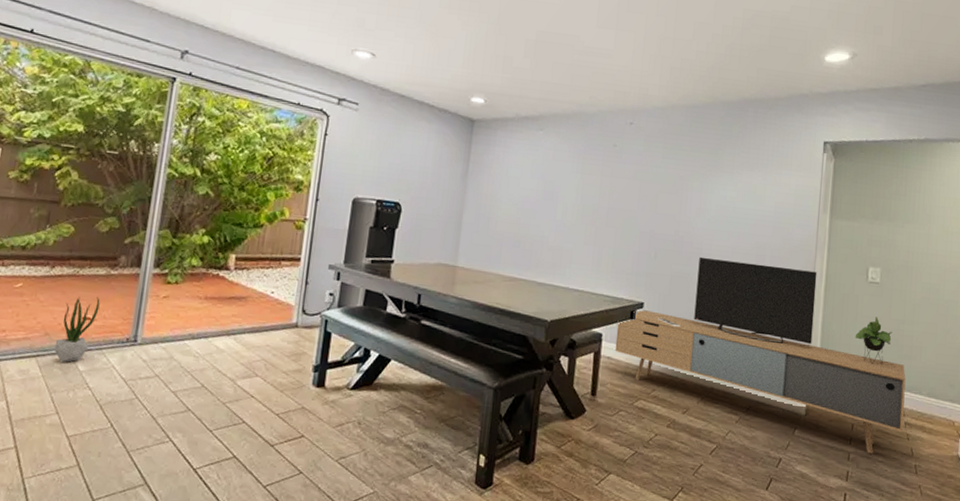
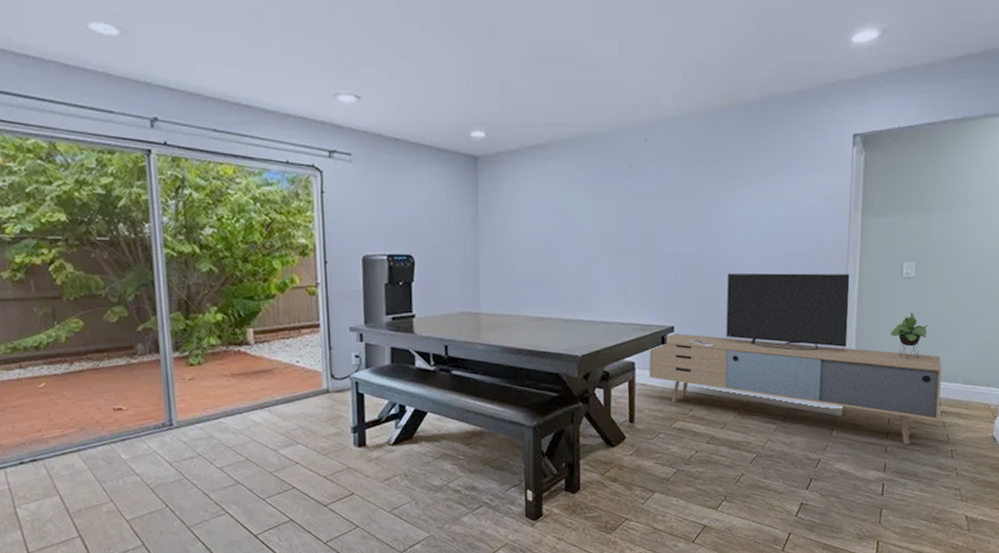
potted plant: present [55,296,100,362] -> none [93,386,128,453]

